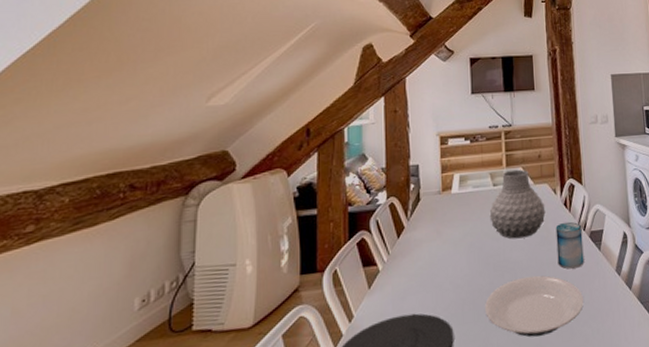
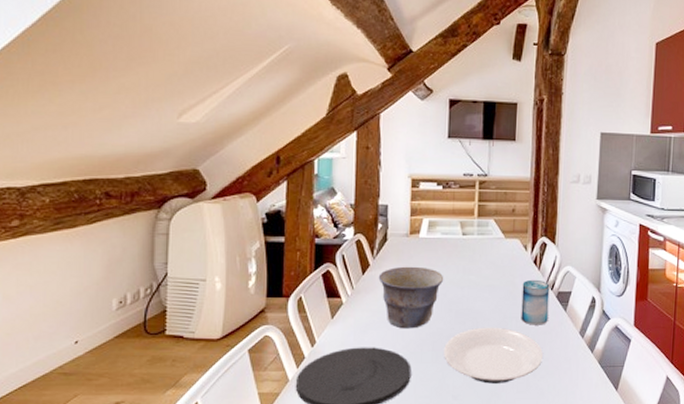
bowl: none [414,223,479,290] -> present [378,266,444,329]
vase: present [489,169,546,239] -> none [456,221,514,290]

